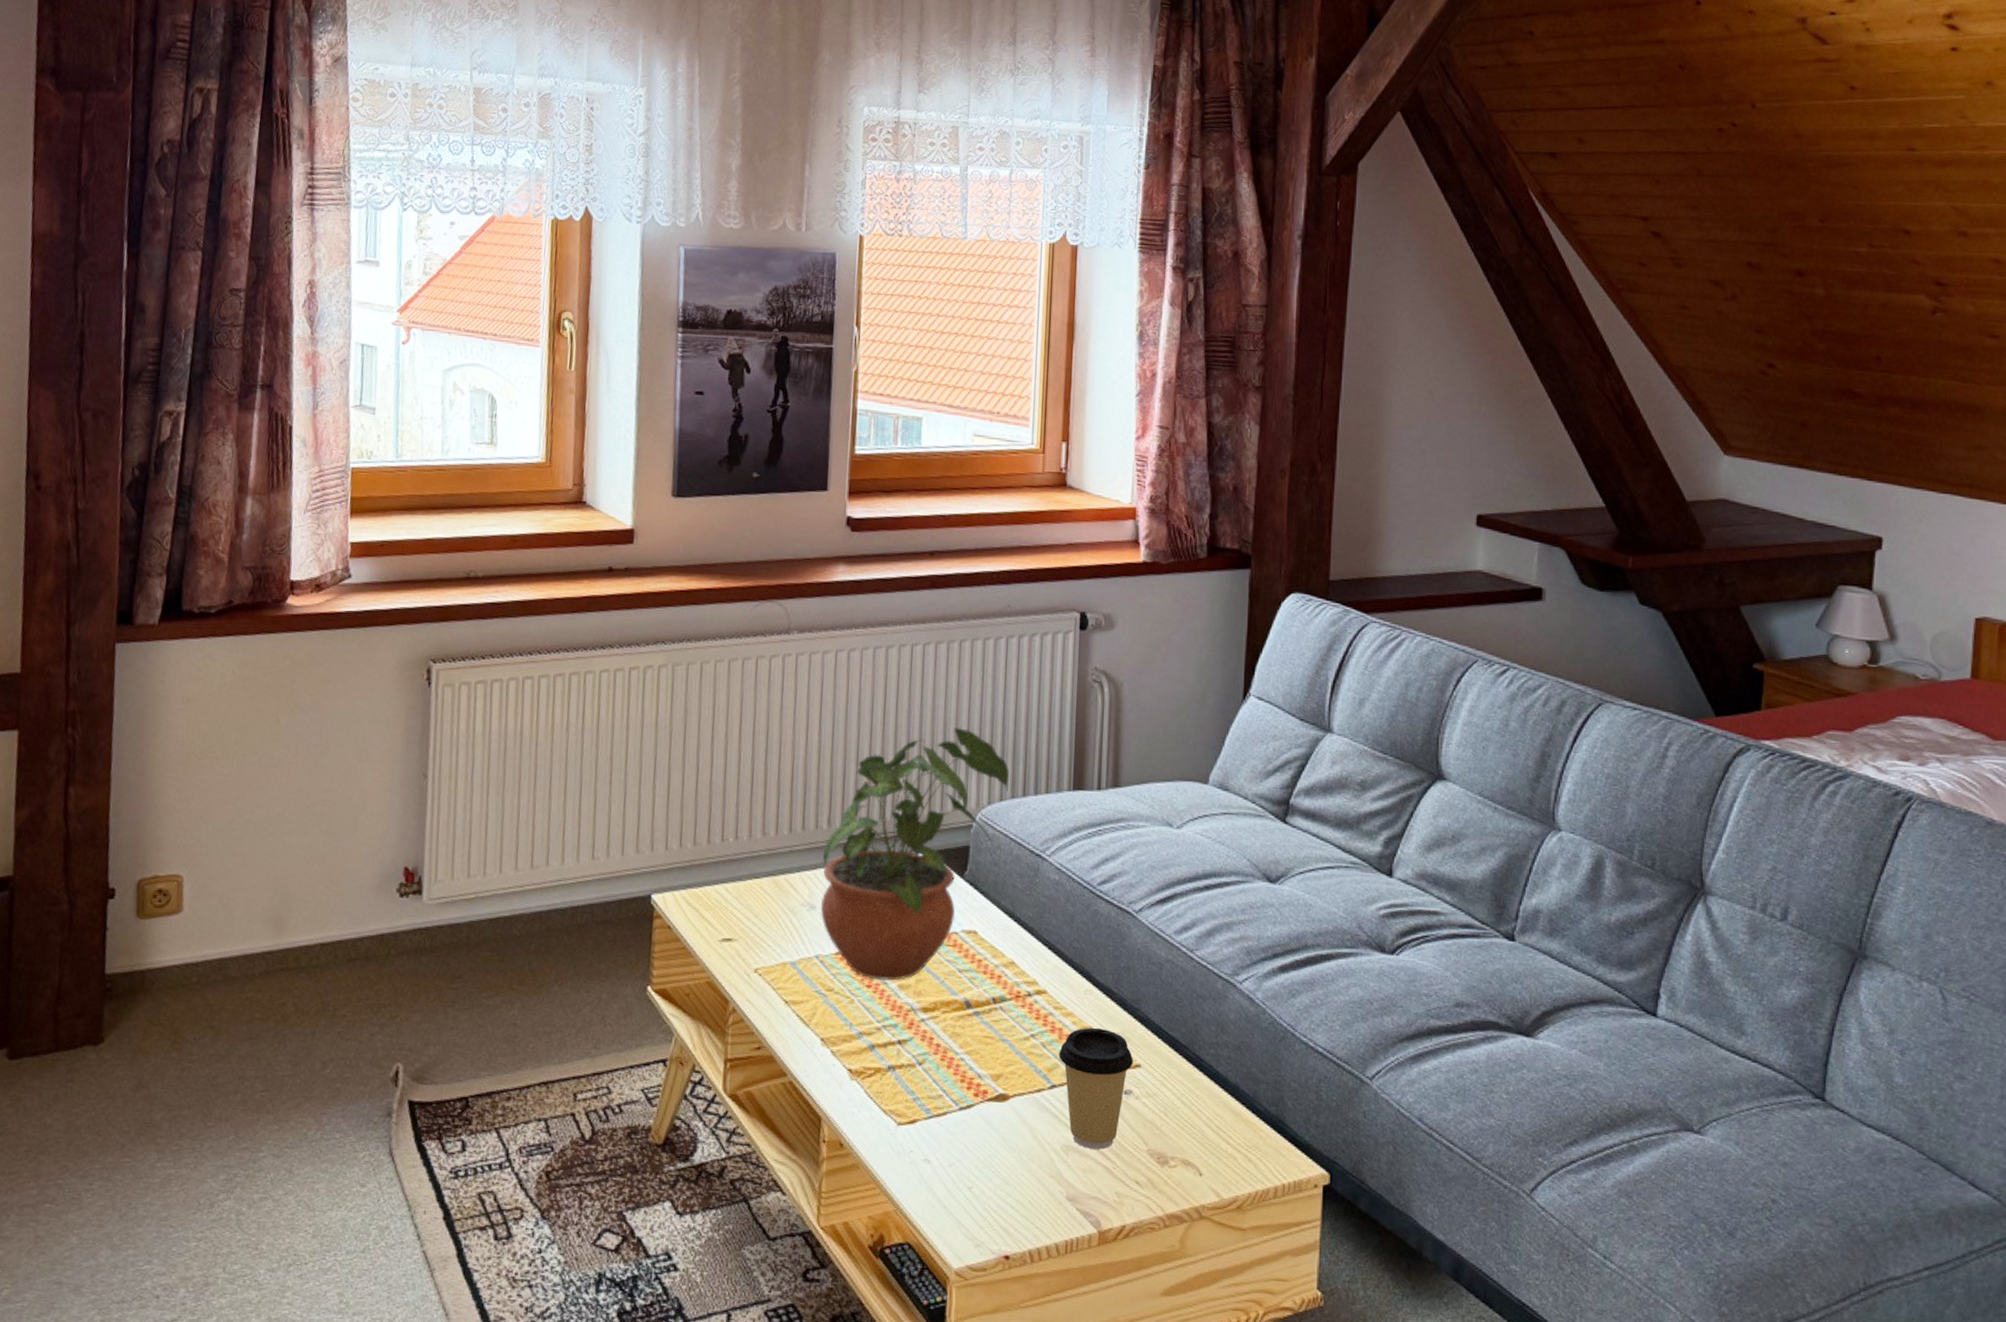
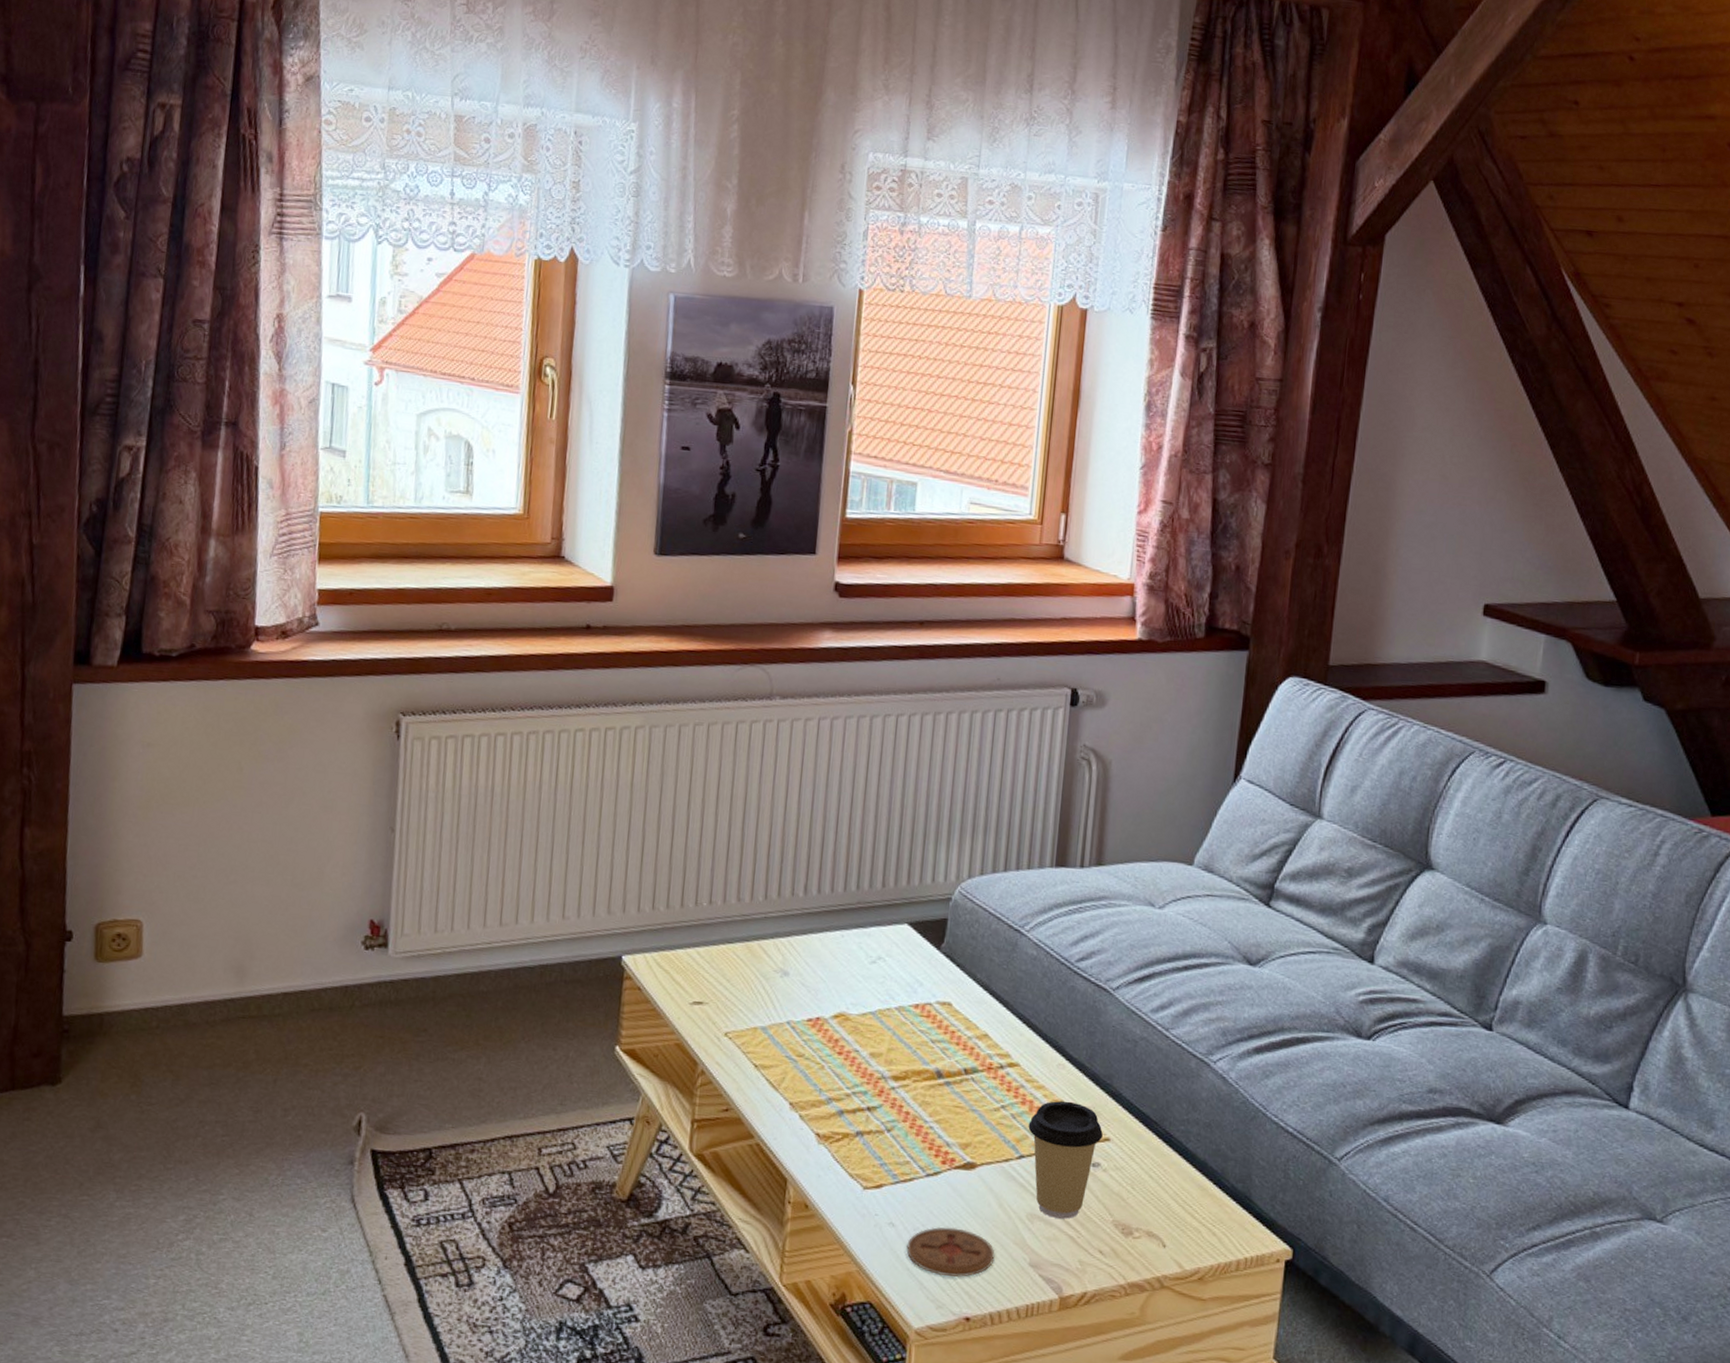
potted plant: present [820,727,1010,981] -> none [794,799,991,1049]
coaster: none [943,1161,1032,1215] -> present [906,1226,995,1278]

